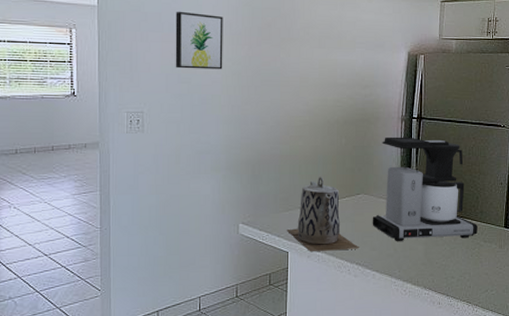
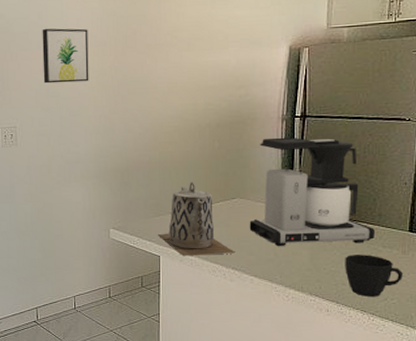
cup: none [453,249,500,289] -> present [345,255,403,296]

